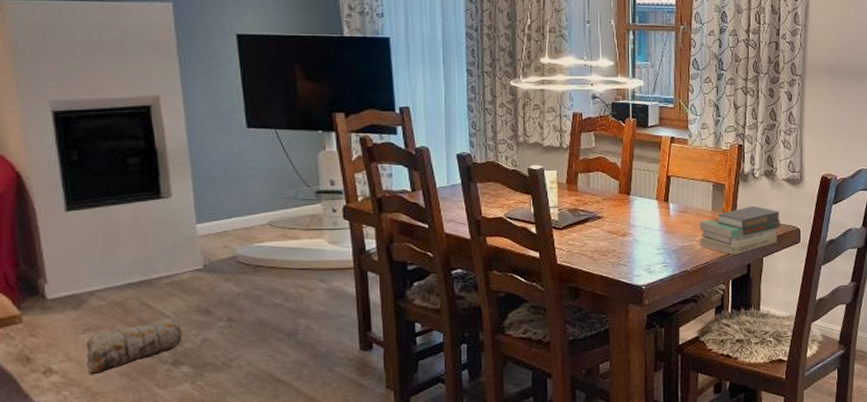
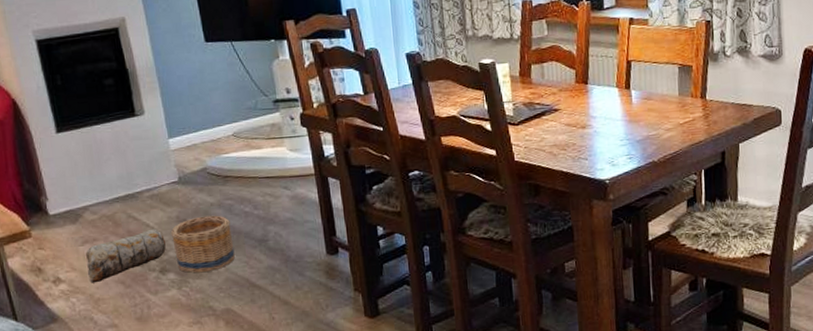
basket: none [188,306,259,367] -> present [170,215,235,273]
books: present [699,205,781,255] -> none [665,87,758,143]

